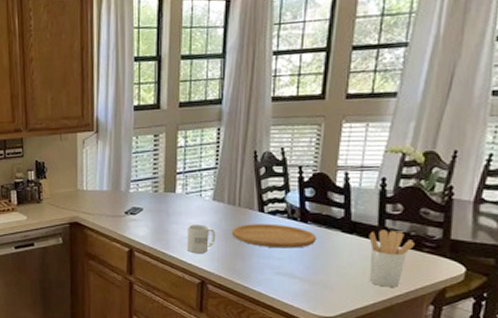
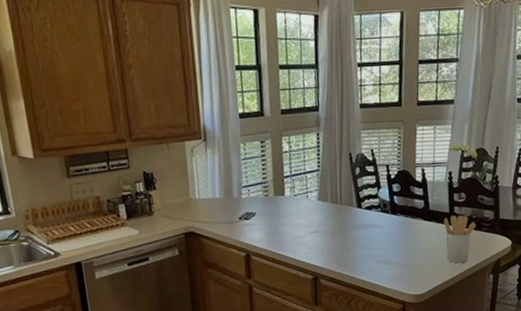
mug: present [187,224,216,253] -> none [298,223,324,251]
cutting board: present [232,223,317,249] -> none [337,217,405,240]

